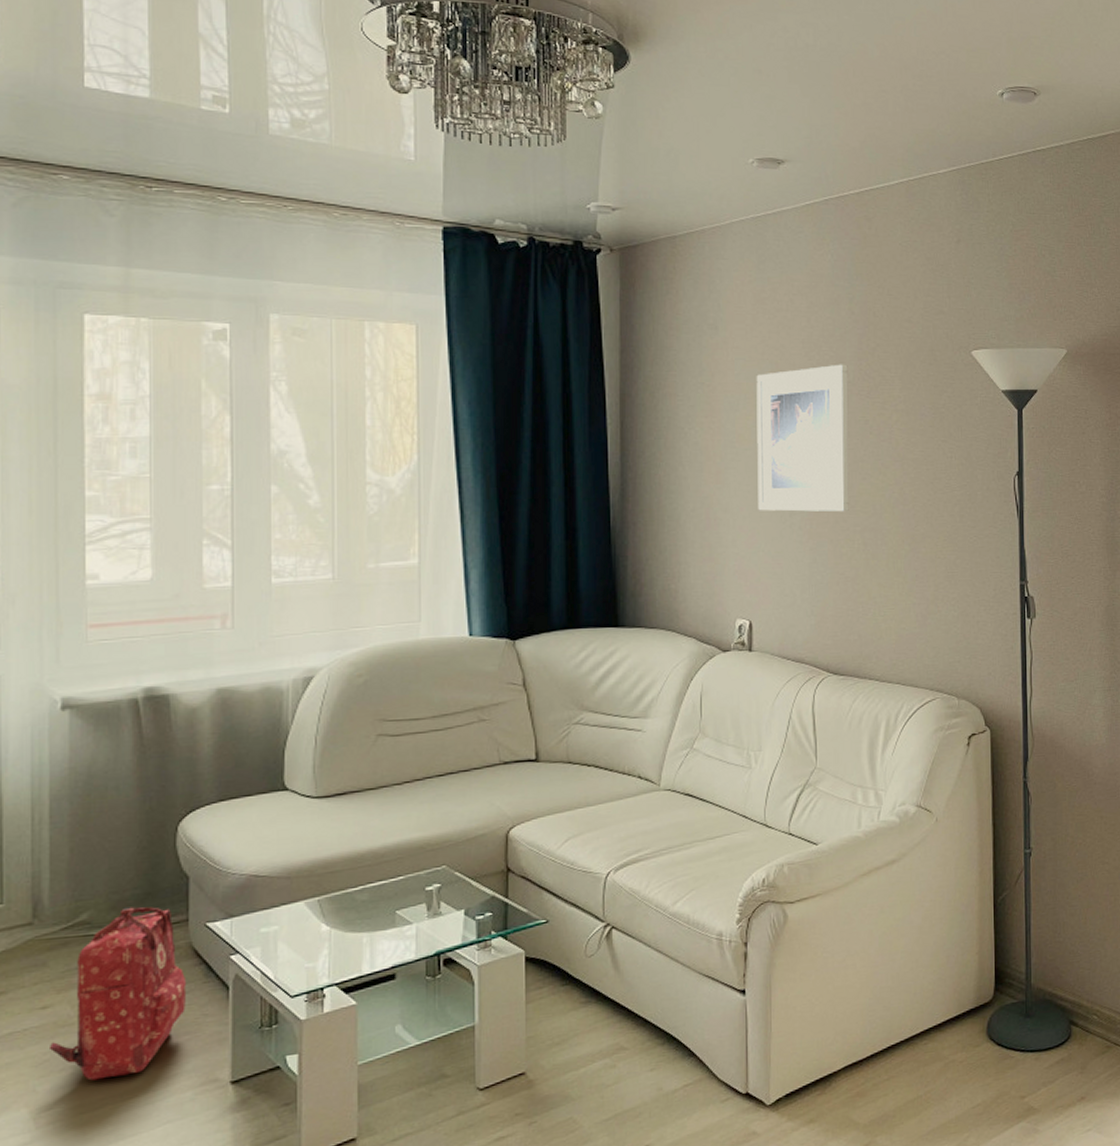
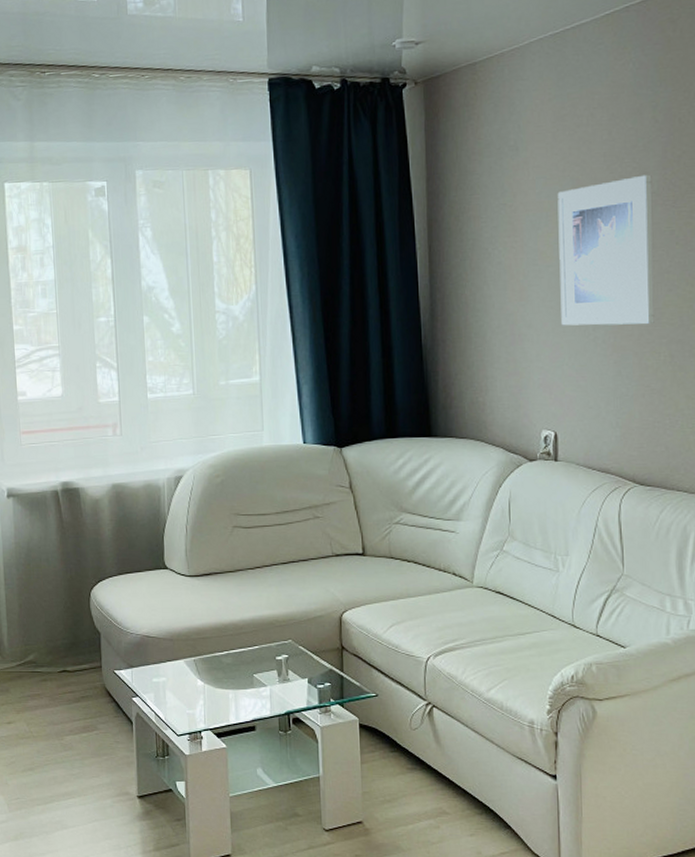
backpack: present [50,907,187,1081] -> none [15,653,103,782]

